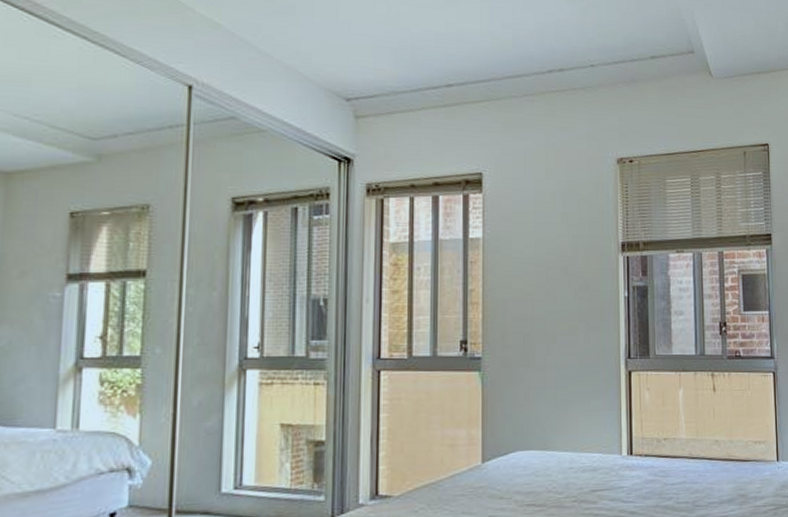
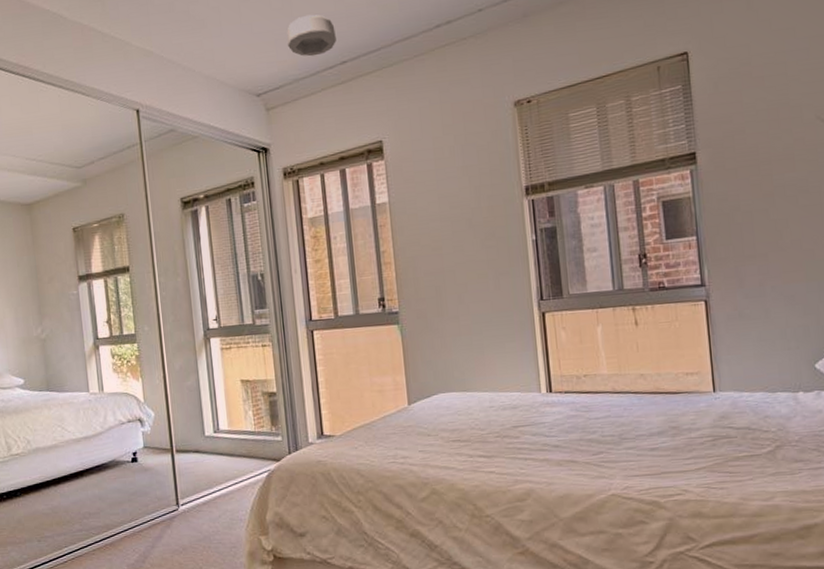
ceiling light: none [388,28,444,73] -> present [286,14,336,57]

